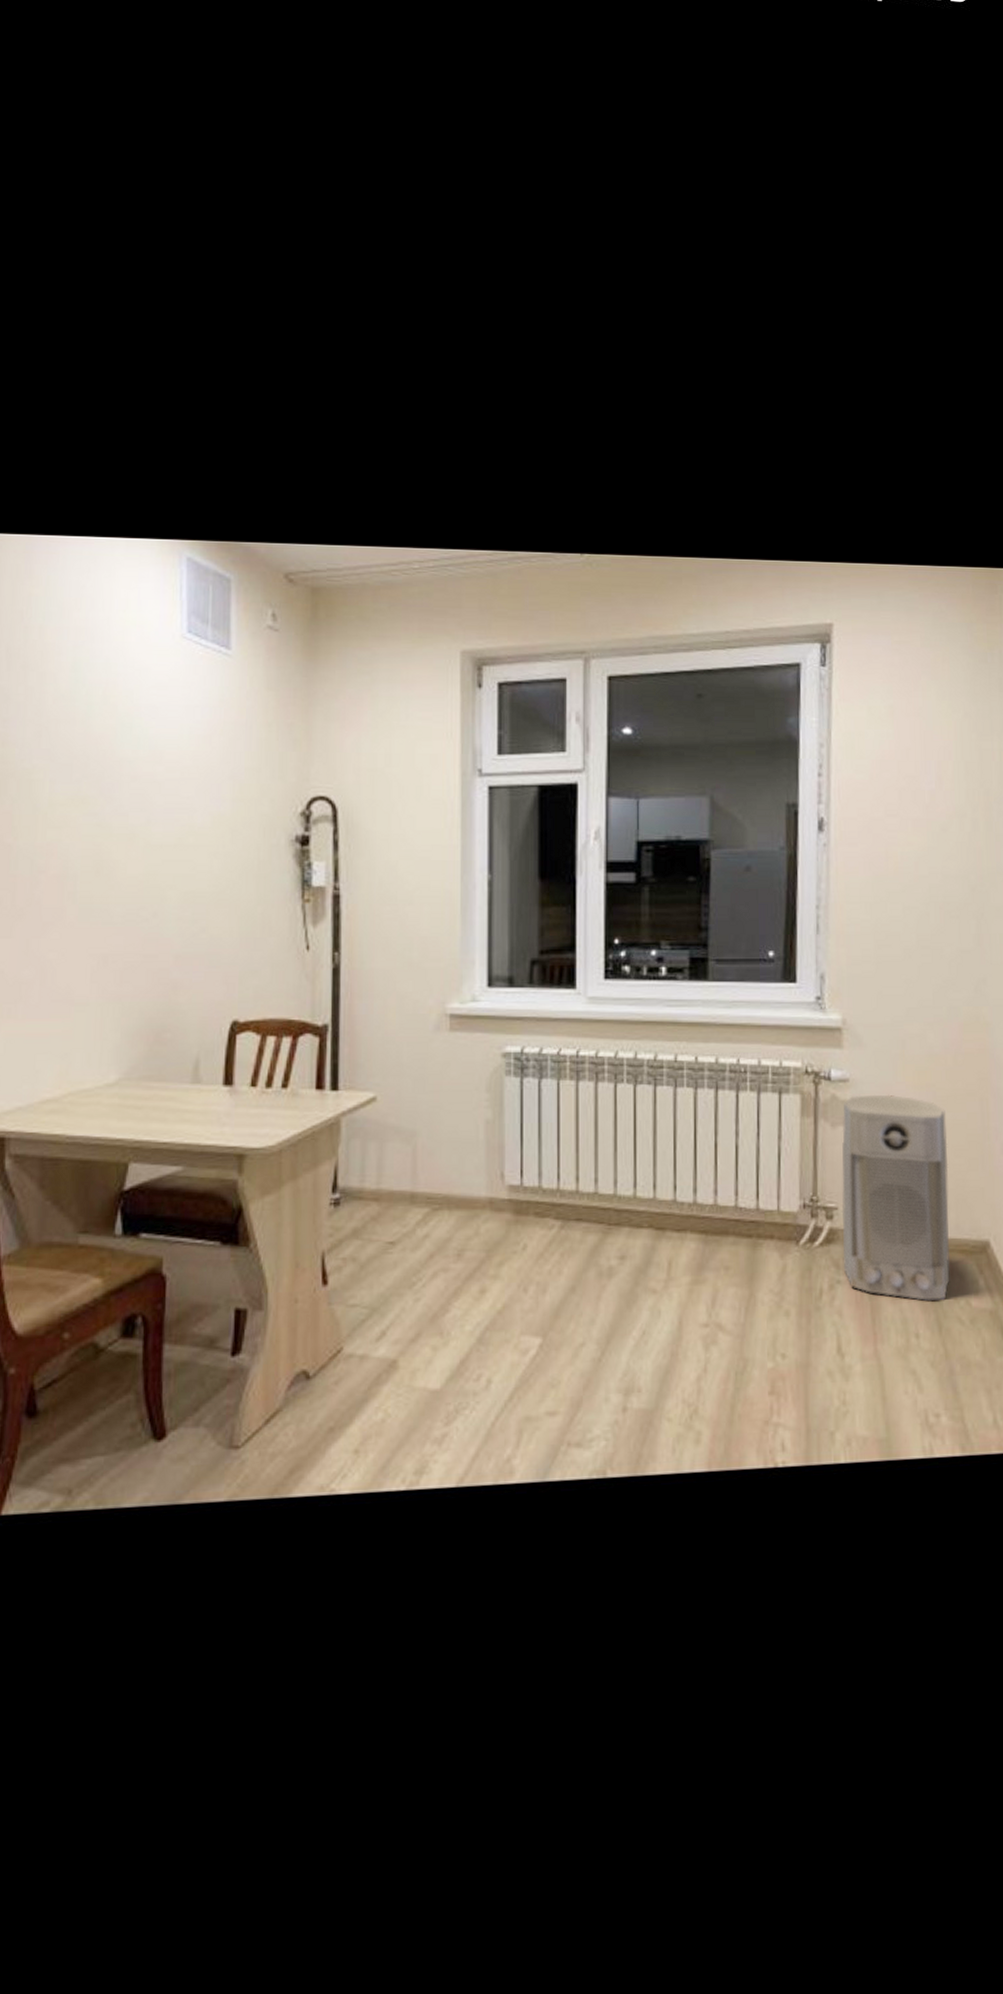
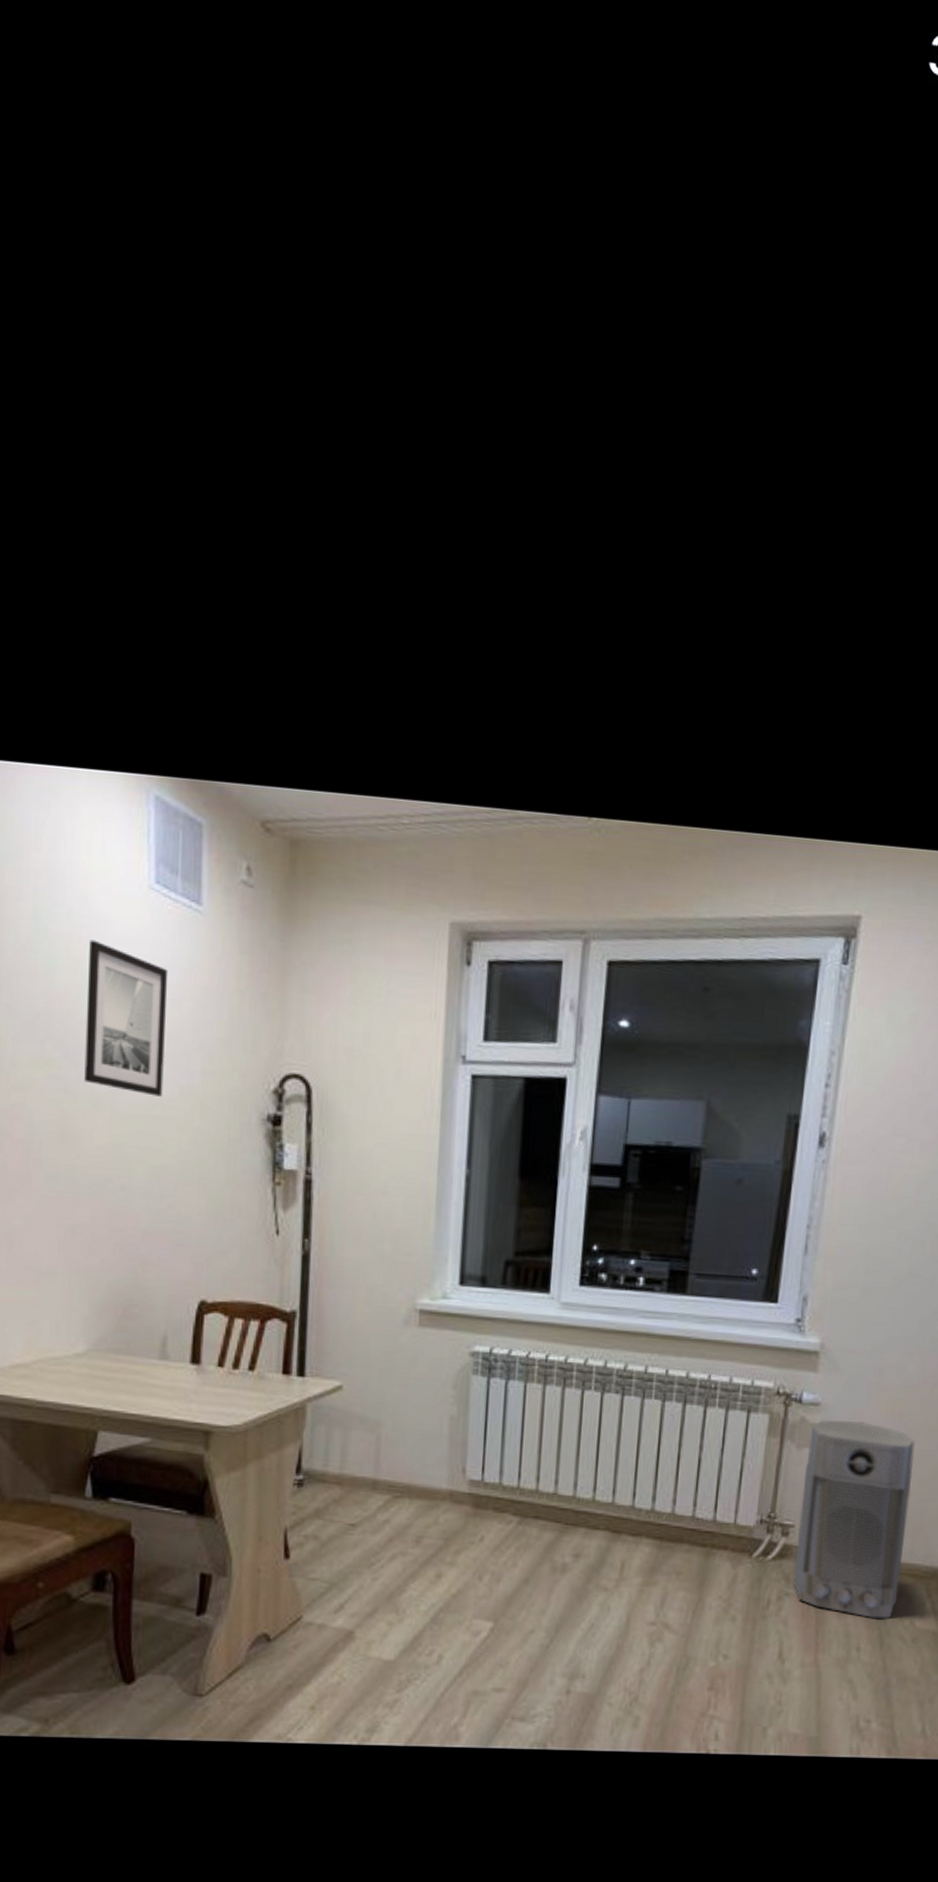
wall art: none [119,686,200,825] -> present [84,939,168,1097]

